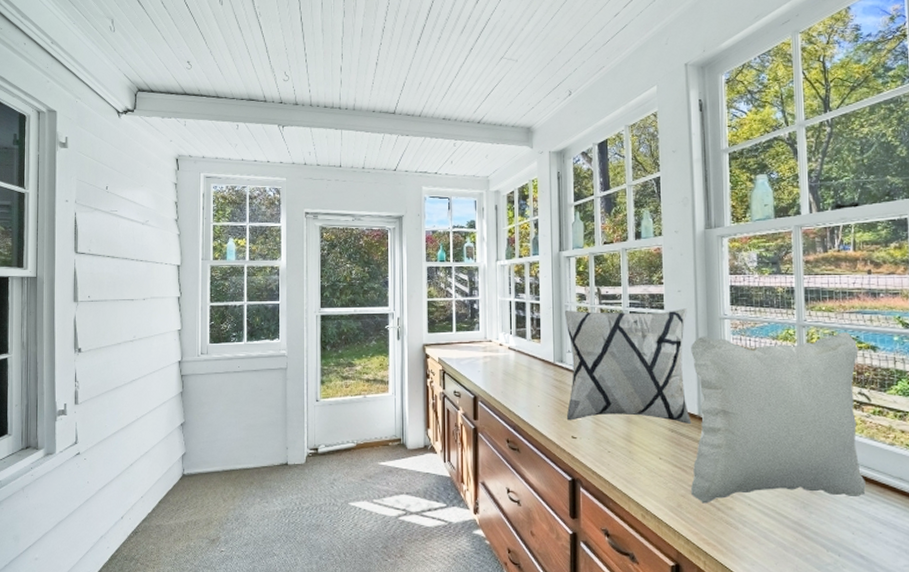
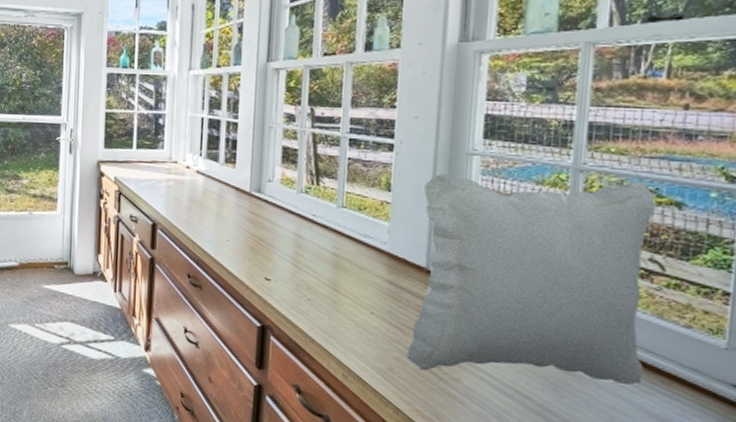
decorative pillow: present [565,308,692,425] -> none [260,133,425,278]

